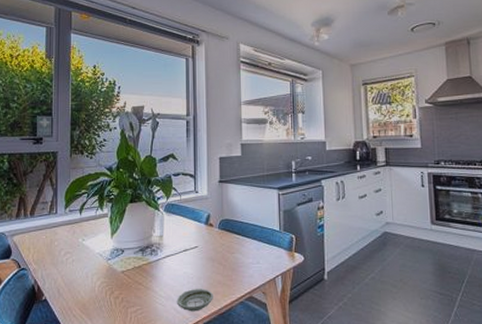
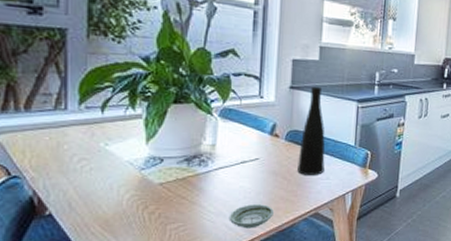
vase: none [231,179,254,260] -> present [297,86,325,175]

